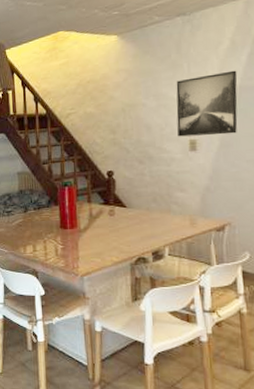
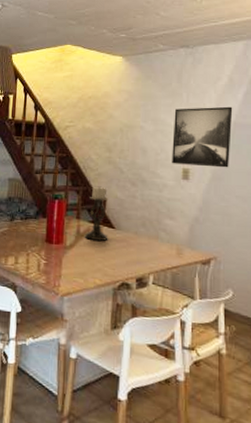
candle holder: none [97,167,121,221] -> present [84,185,108,241]

